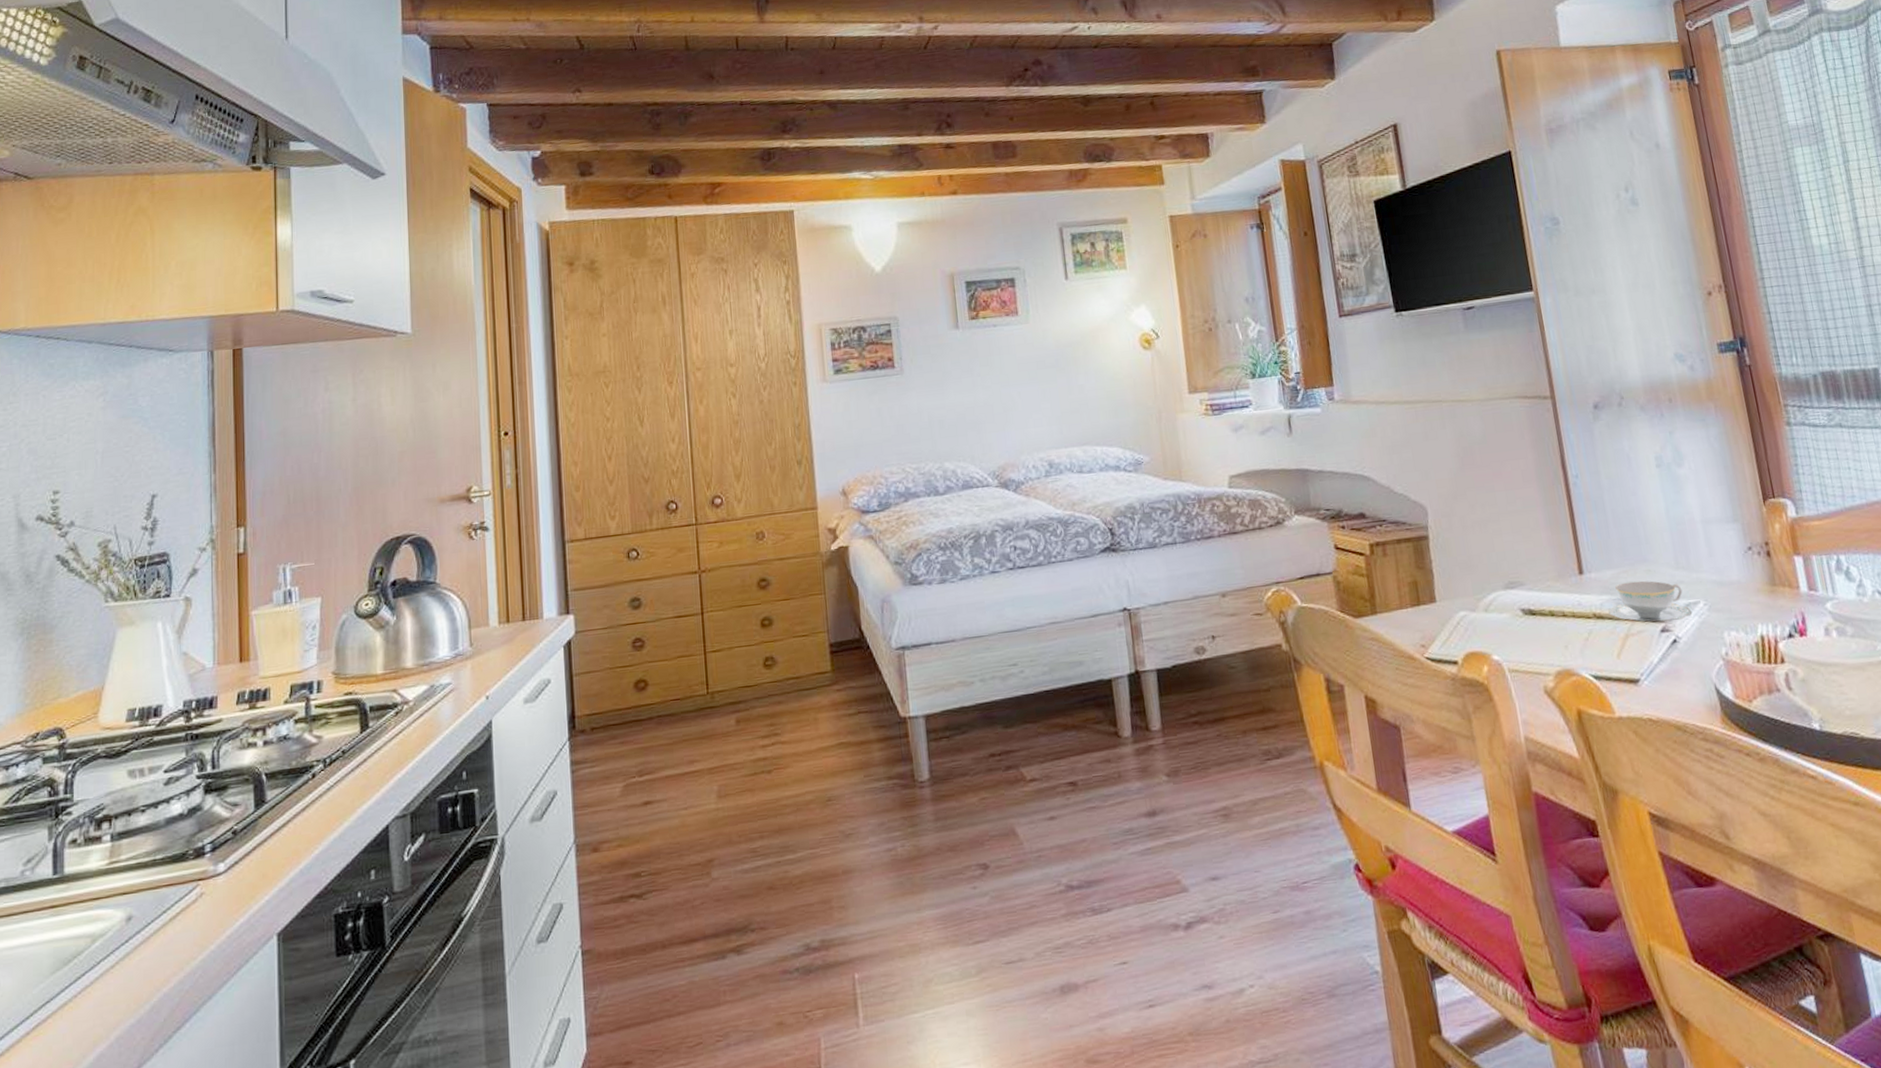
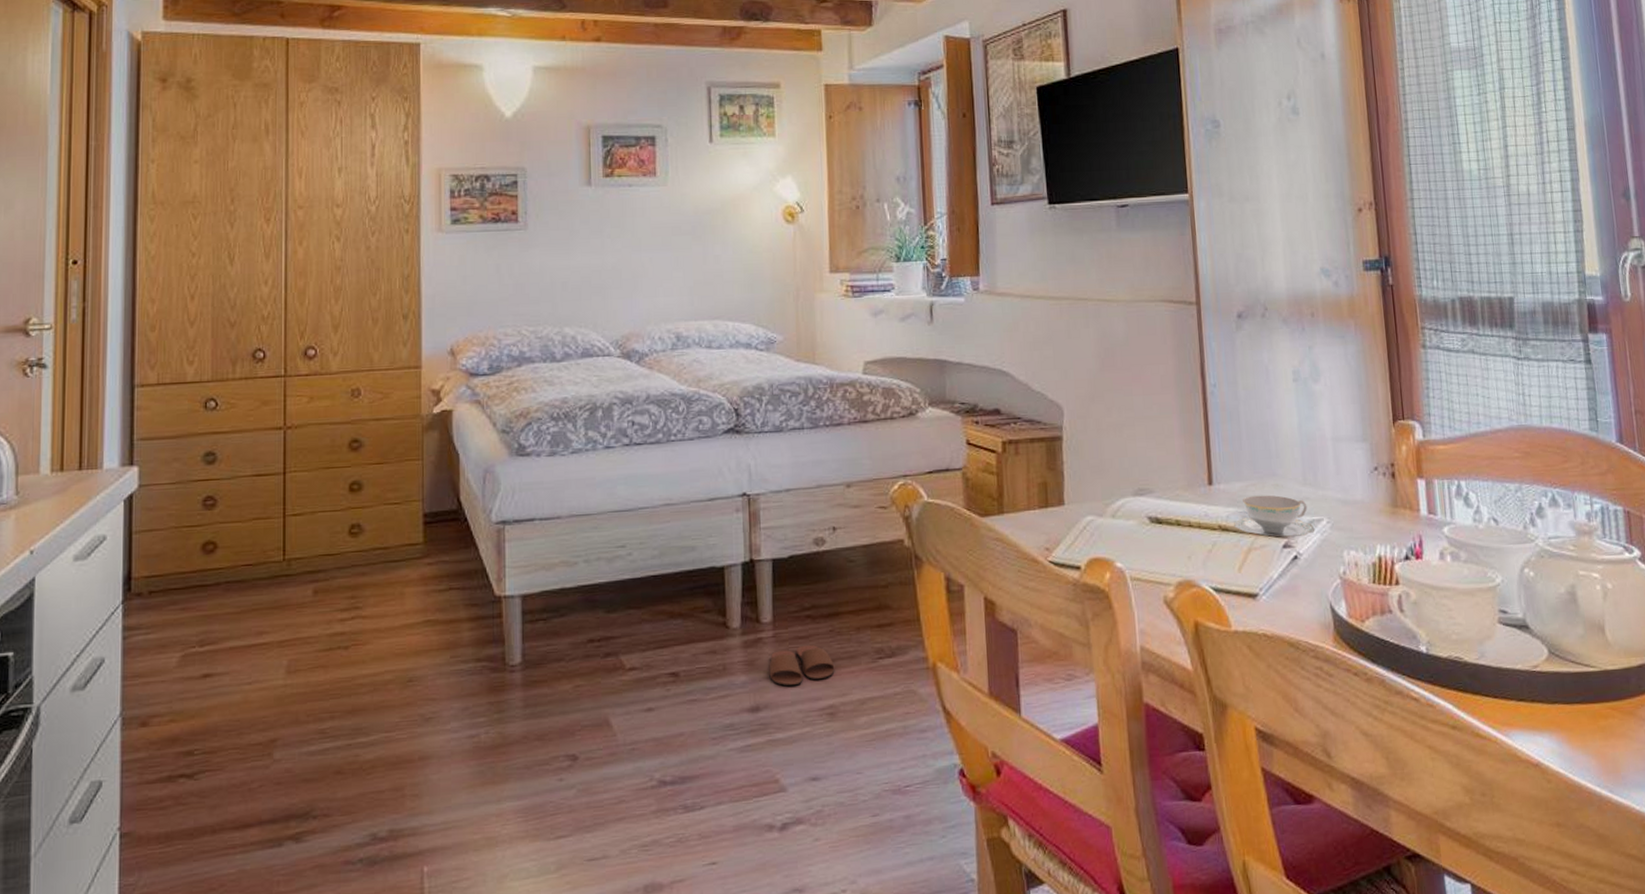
slipper: none [1161,749,1226,791] -> present [769,644,835,687]

